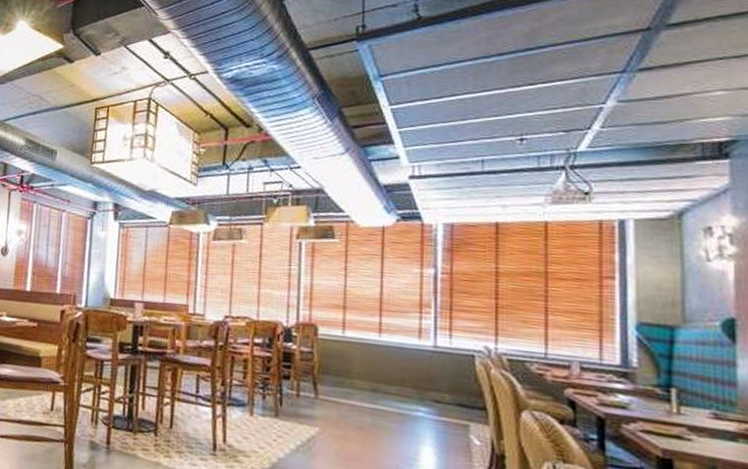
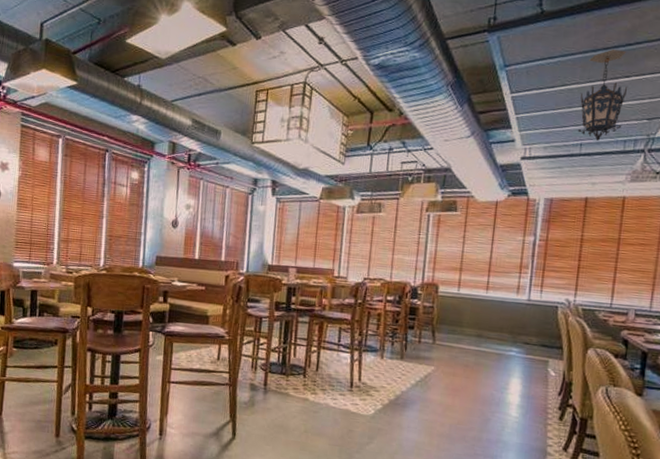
hanging lantern: none [475,55,534,156] -> present [578,50,628,141]

